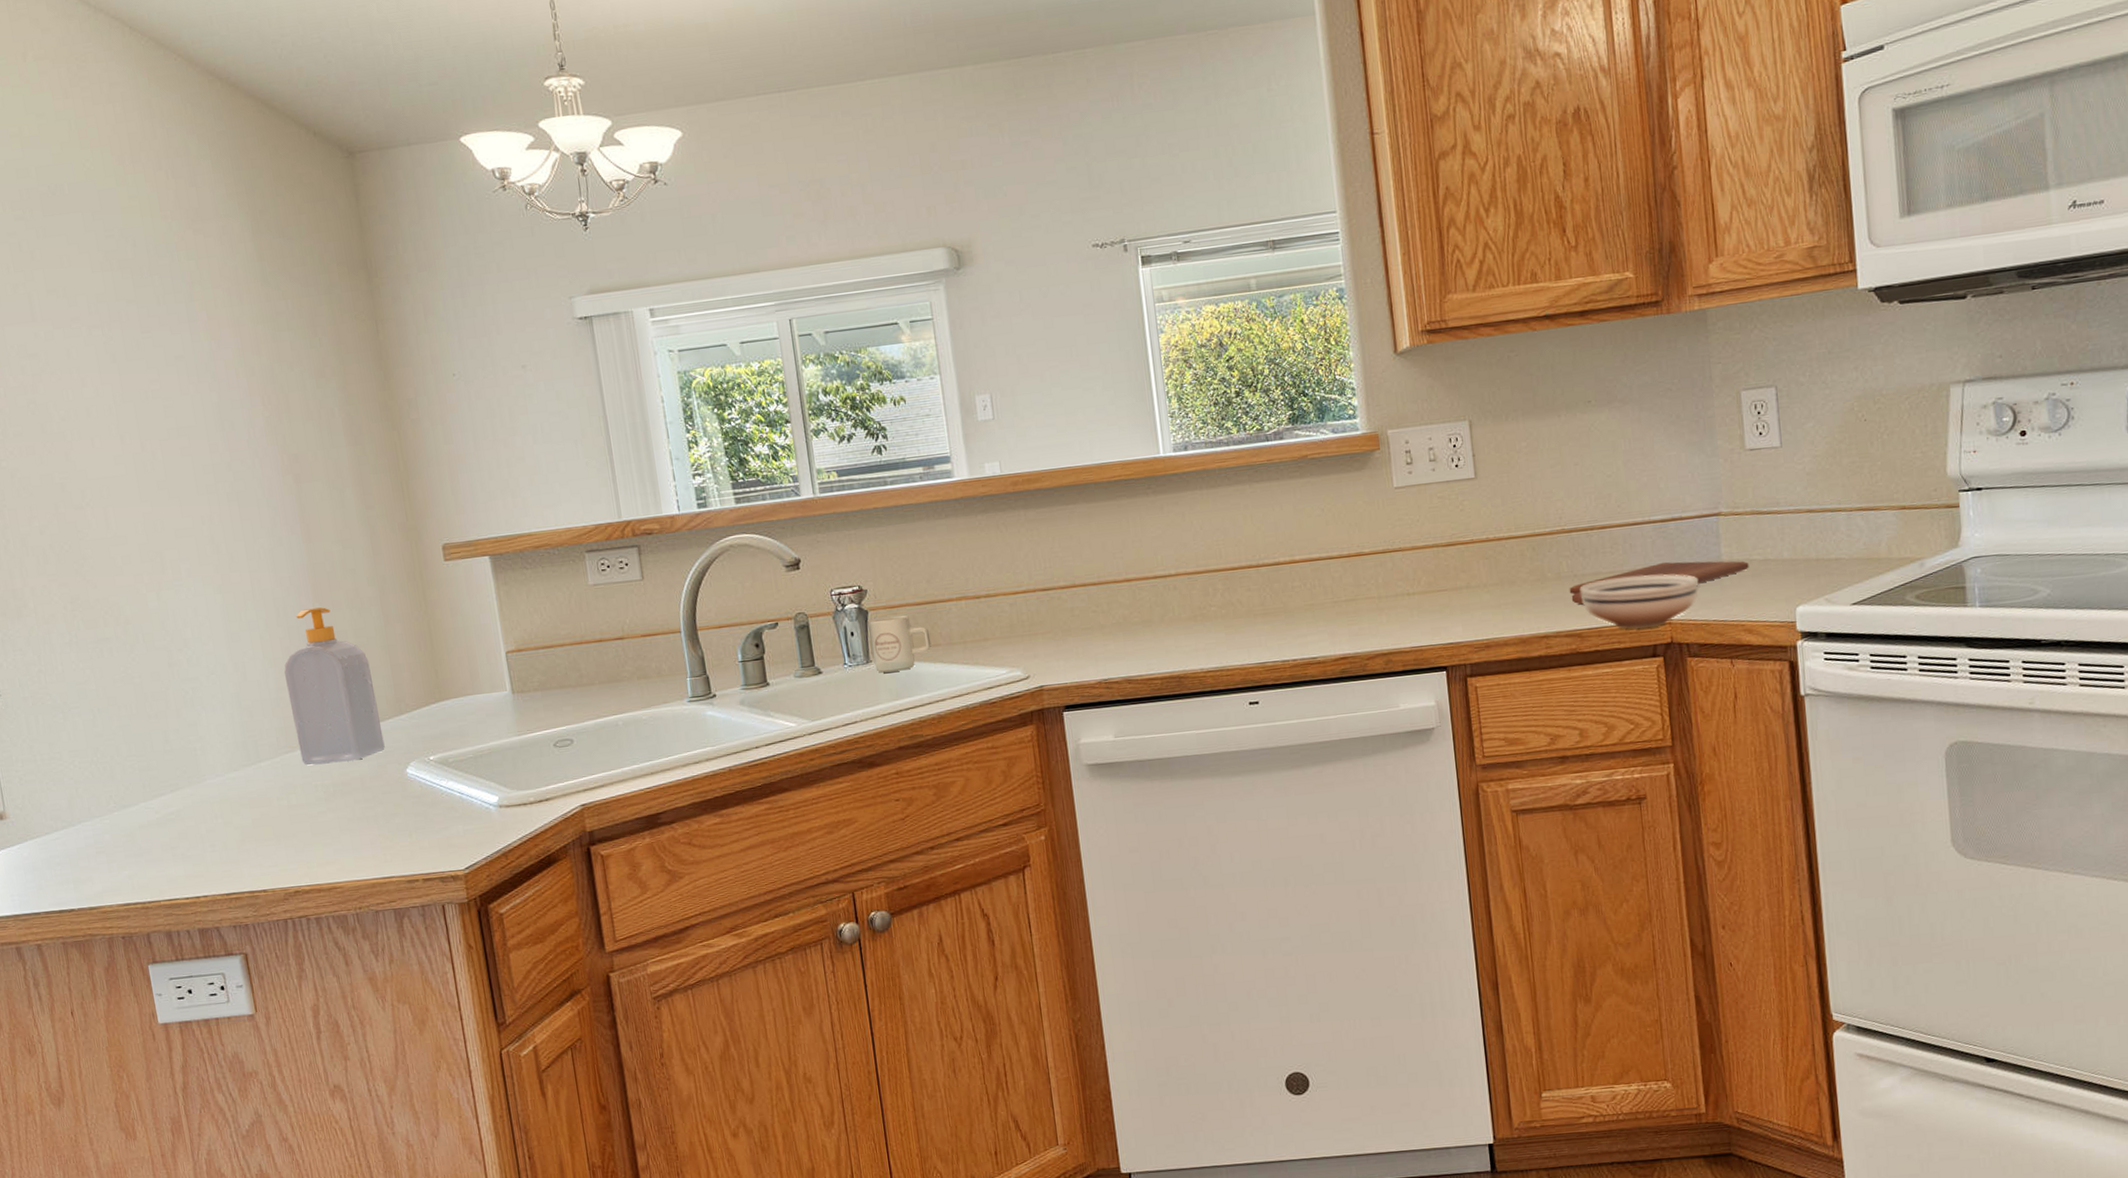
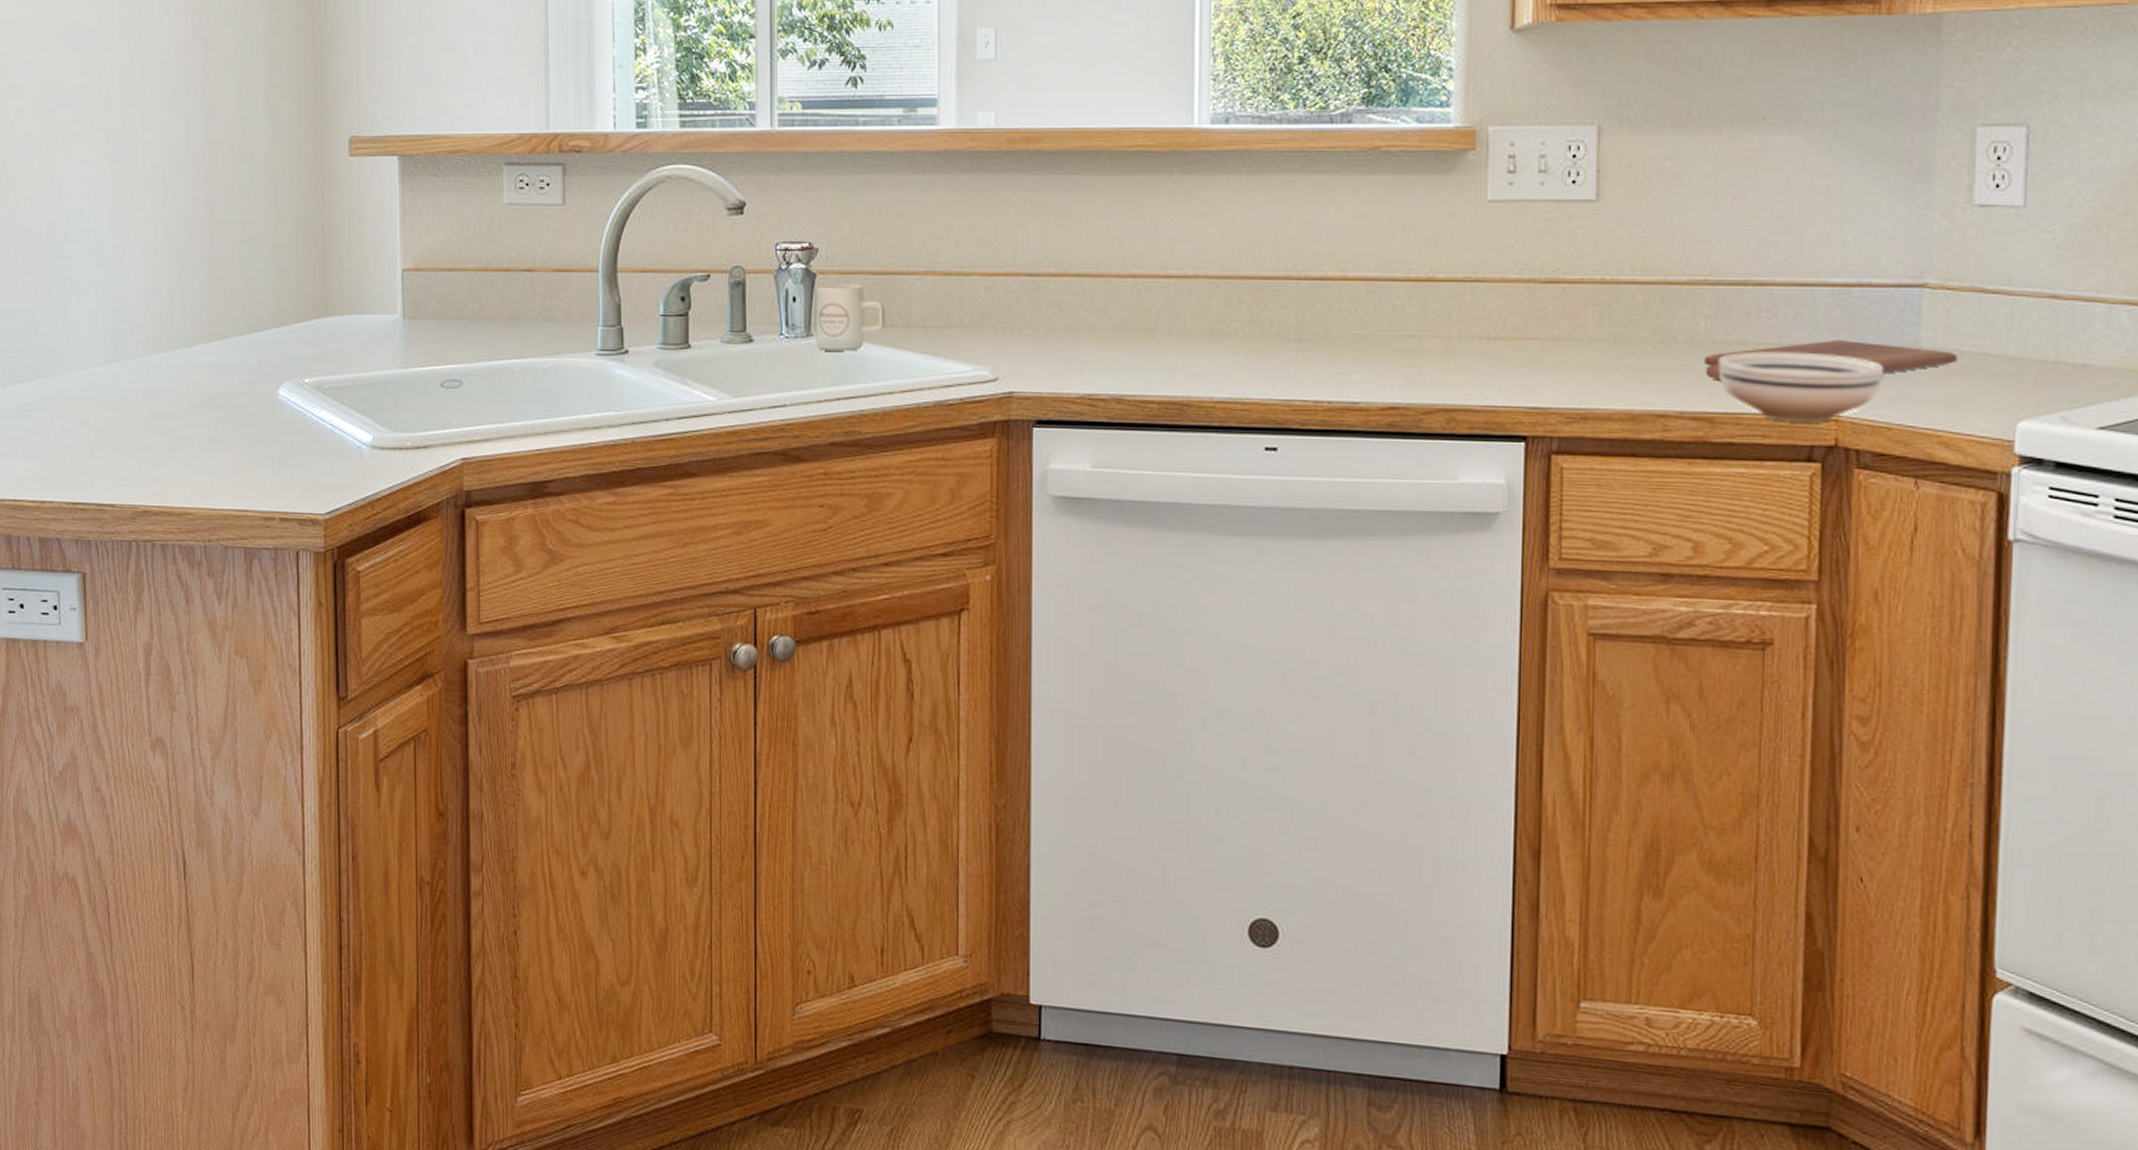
soap bottle: present [284,607,385,766] -> none [164,193,259,372]

